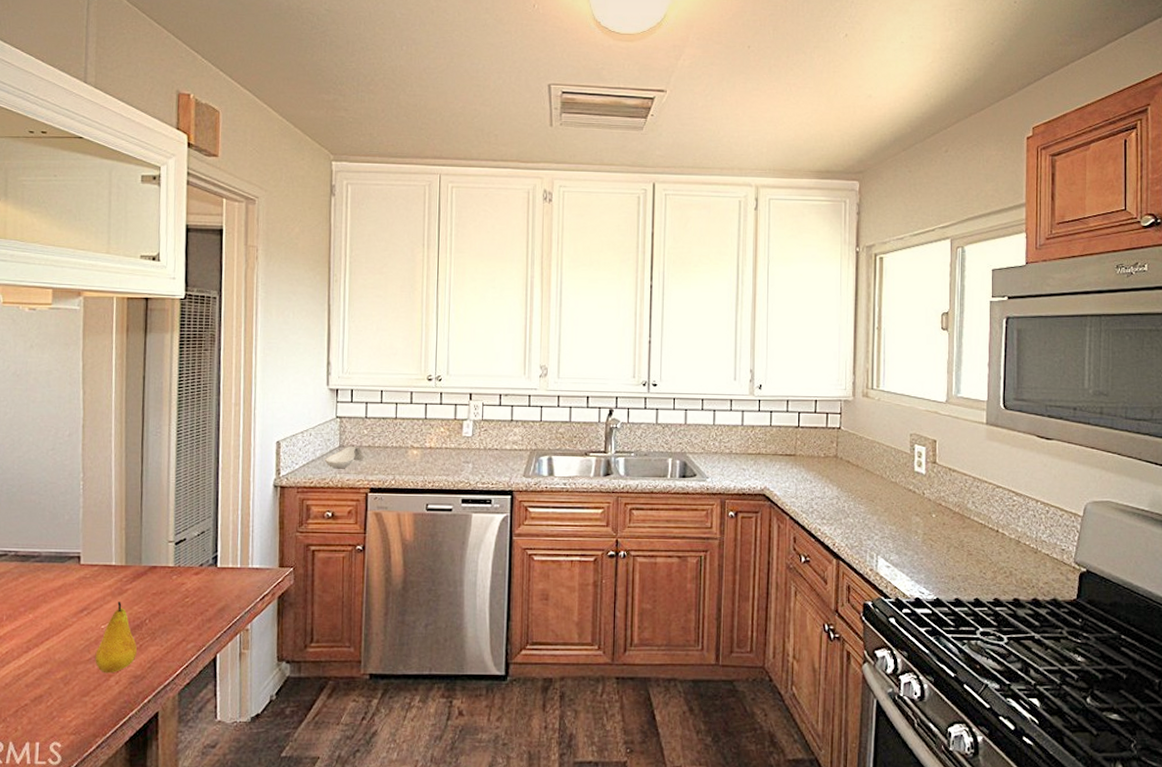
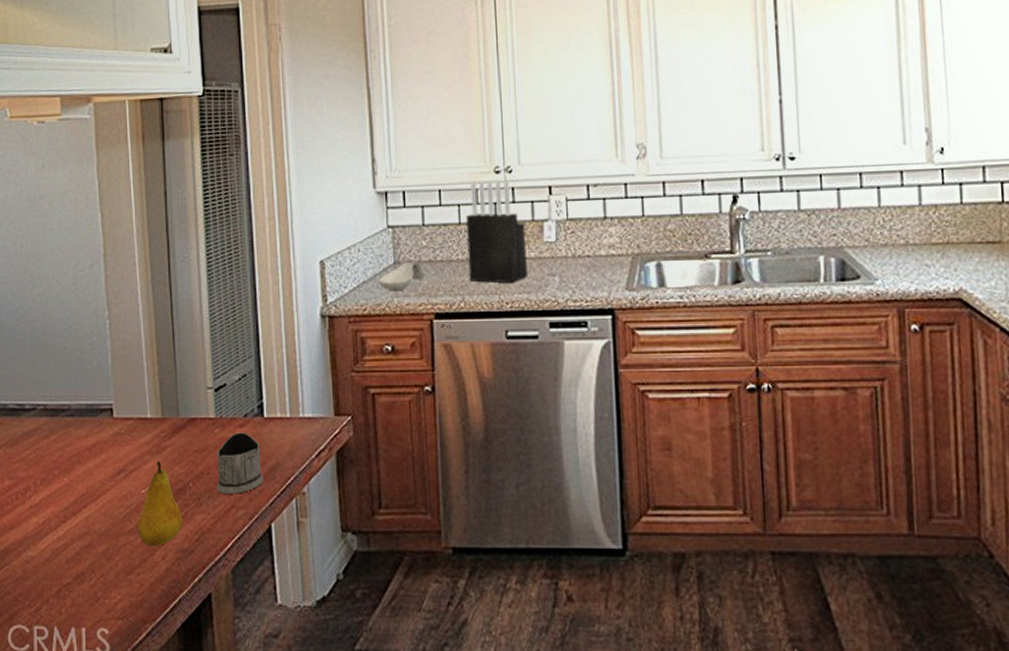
tea glass holder: none [170,579,213,630] -> present [217,432,264,494]
knife block: none [400,386,449,468] -> present [466,181,528,284]

